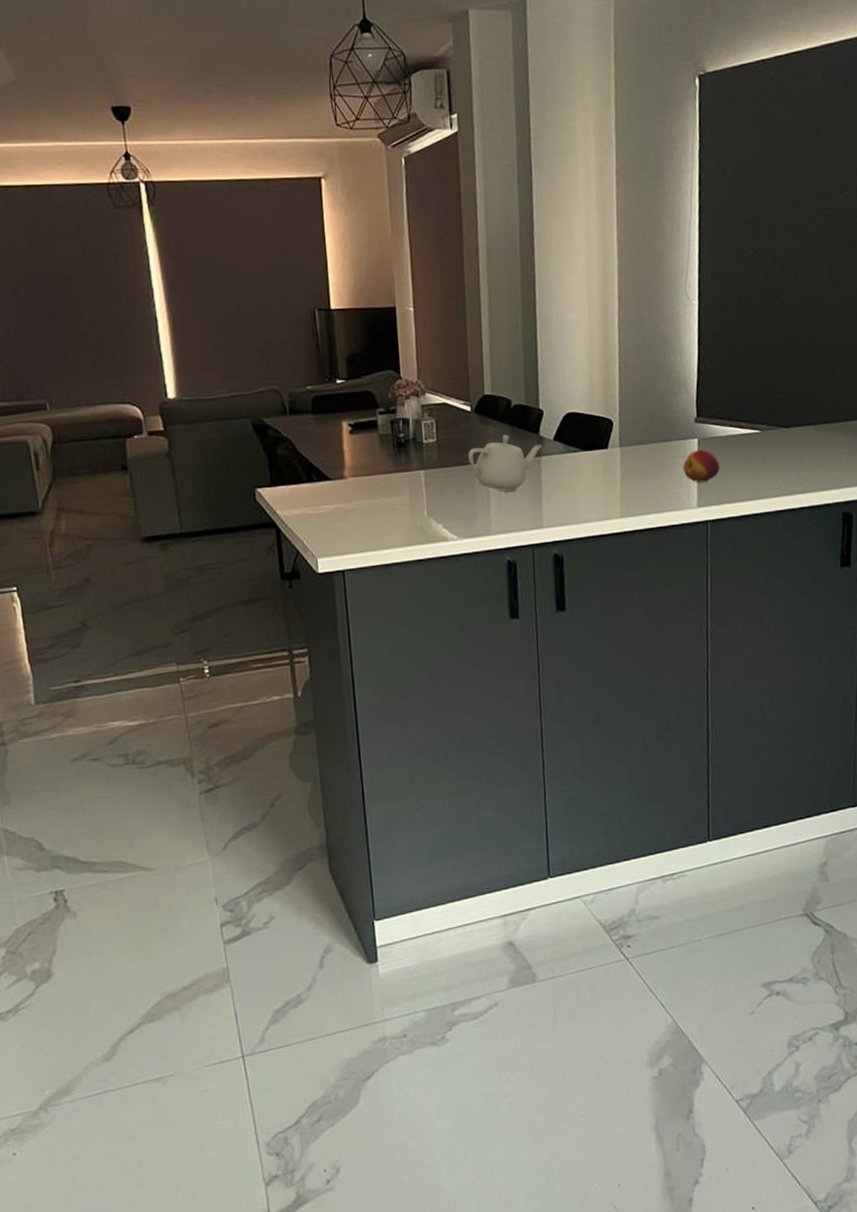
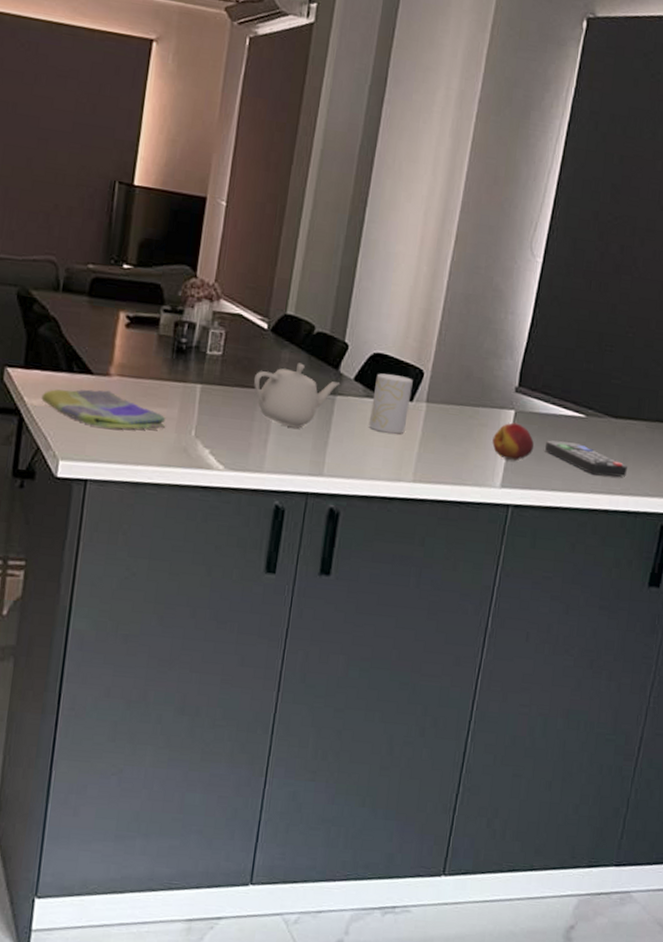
dish towel: none [291,491,402,524] -> present [41,389,166,429]
cup: none [572,428,606,480] -> present [368,373,413,434]
remote control: none [729,456,805,481] -> present [544,440,627,477]

